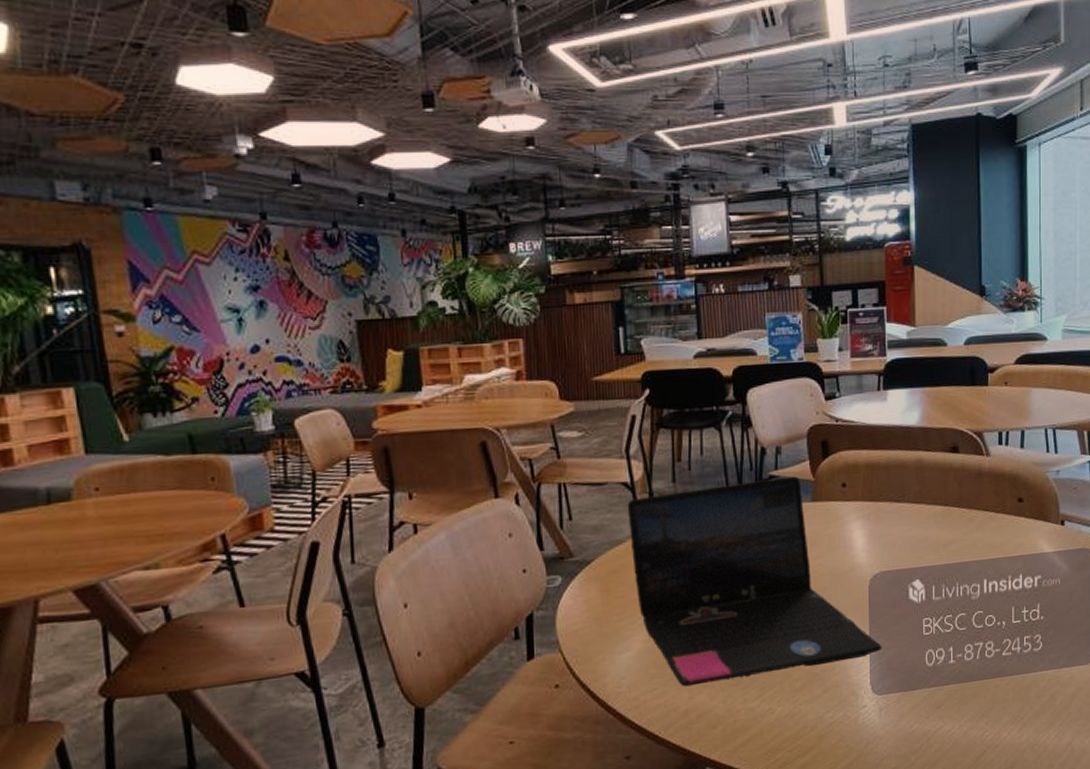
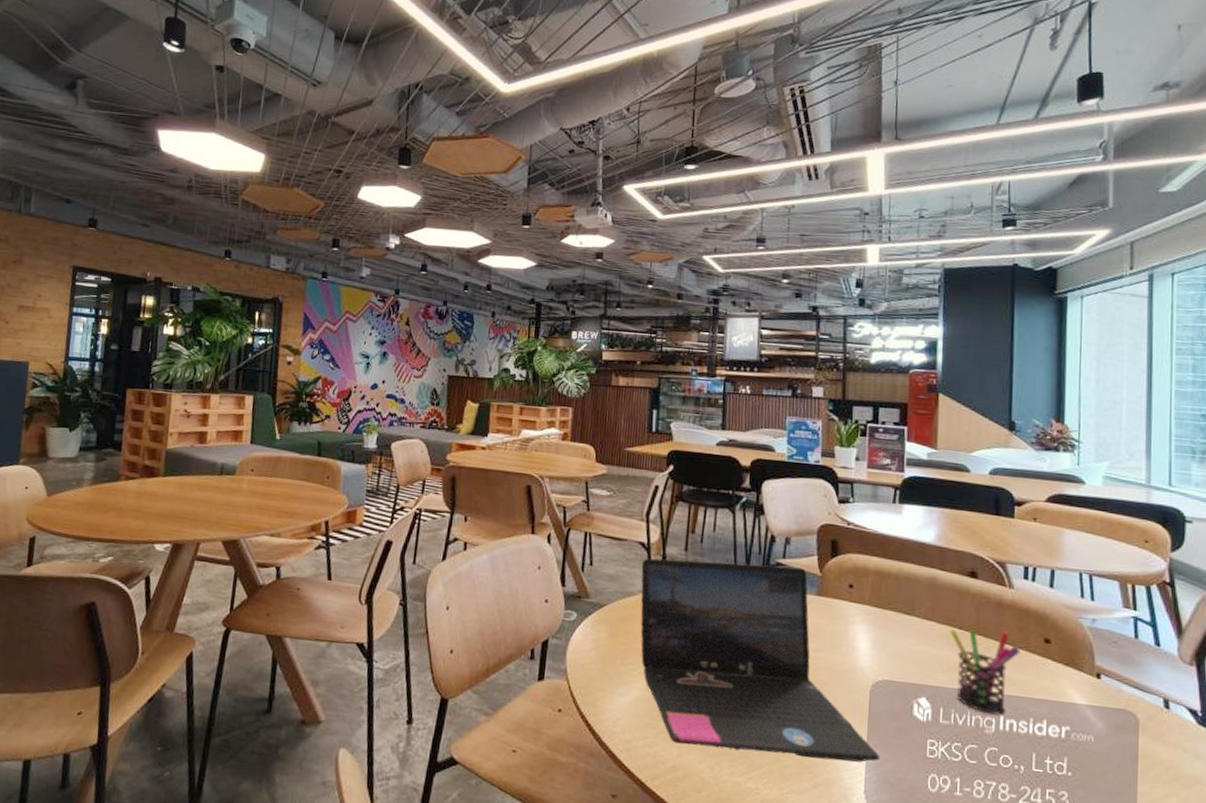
pen holder: none [936,499,999,581] -> present [949,628,1021,715]

